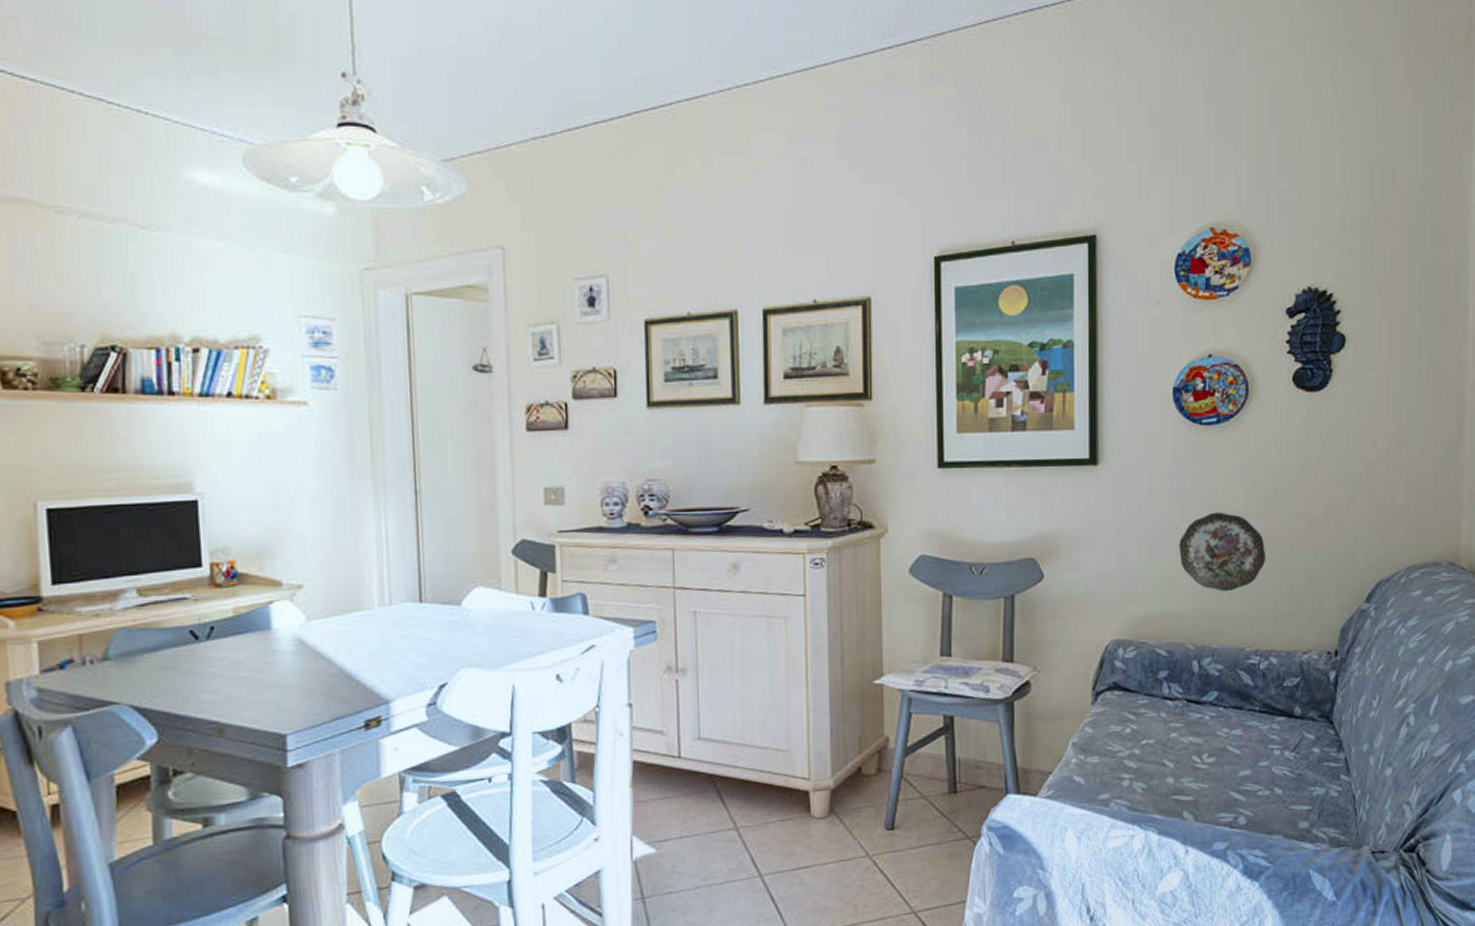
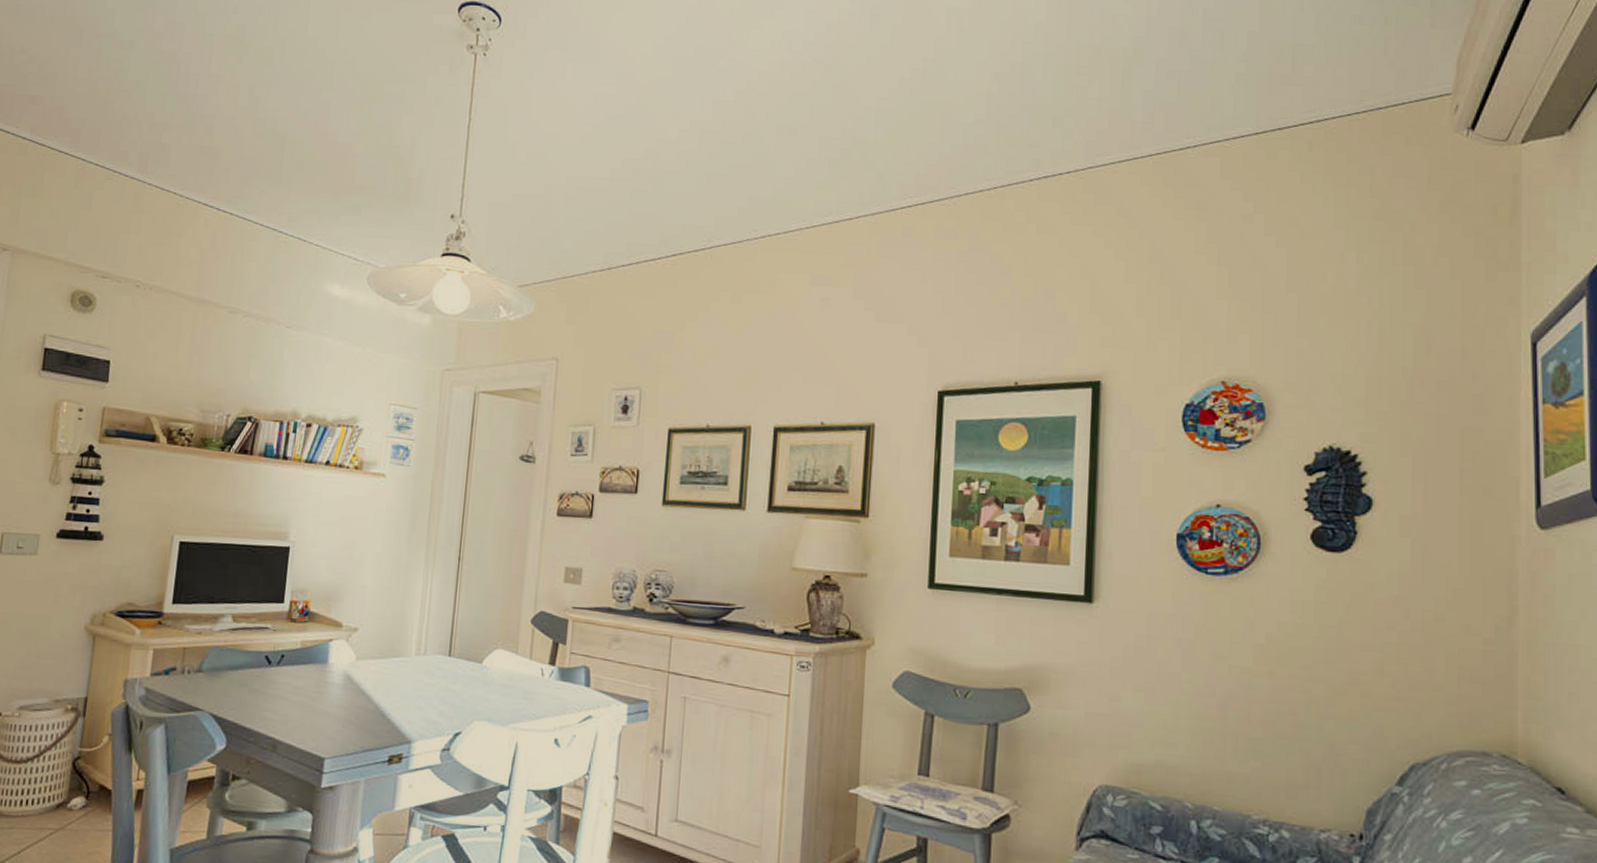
decorative plate: present [1179,512,1266,591] -> none [1178,665,1278,751]

